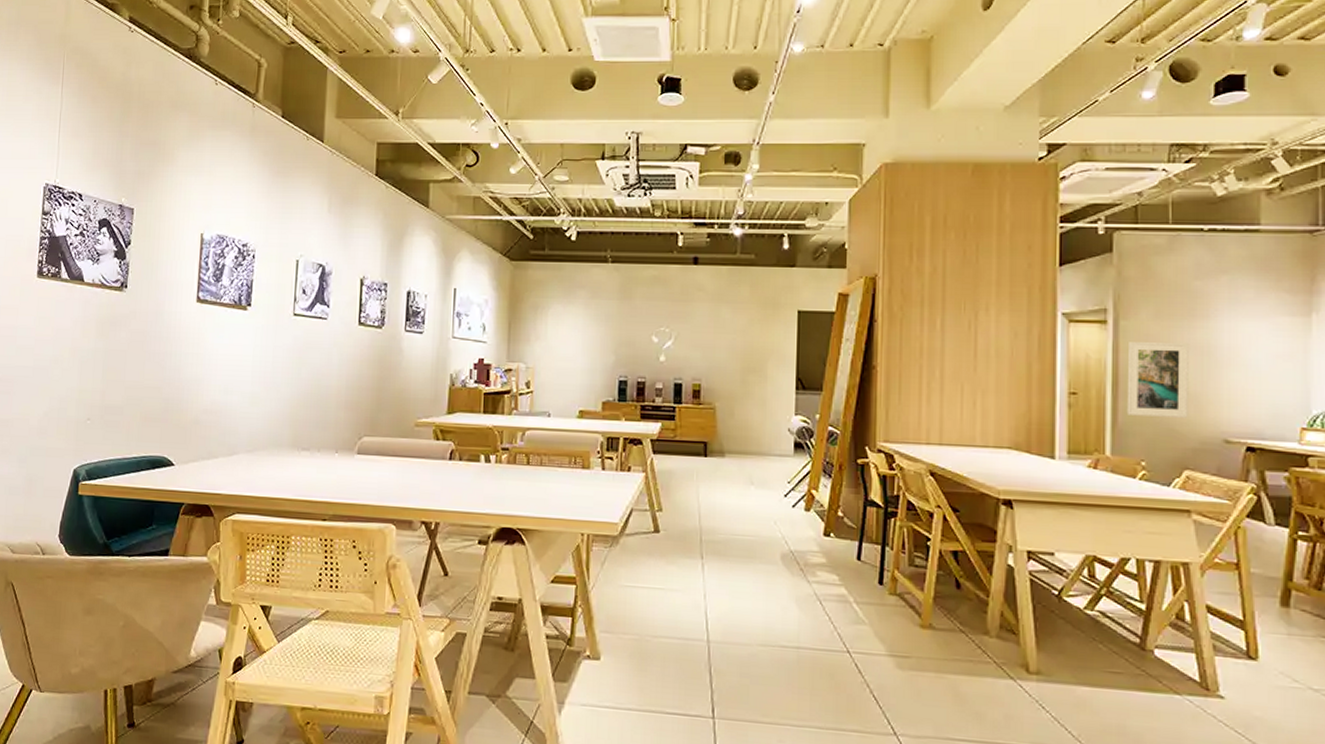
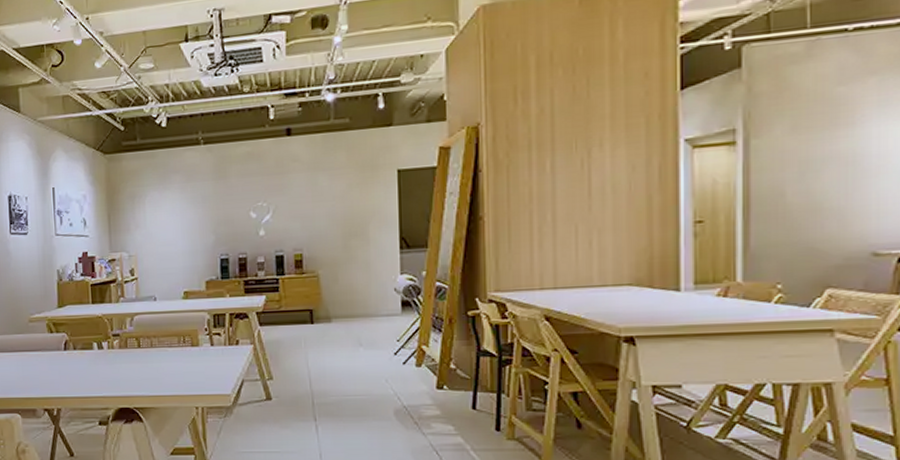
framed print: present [1126,342,1189,418] -> none [759,154,831,238]

